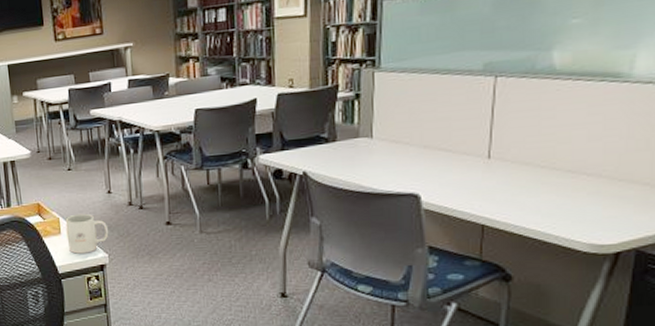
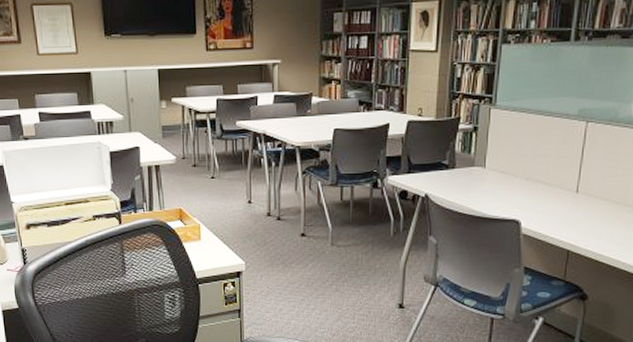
mug: present [65,213,109,254] -> none [206,221,247,260]

